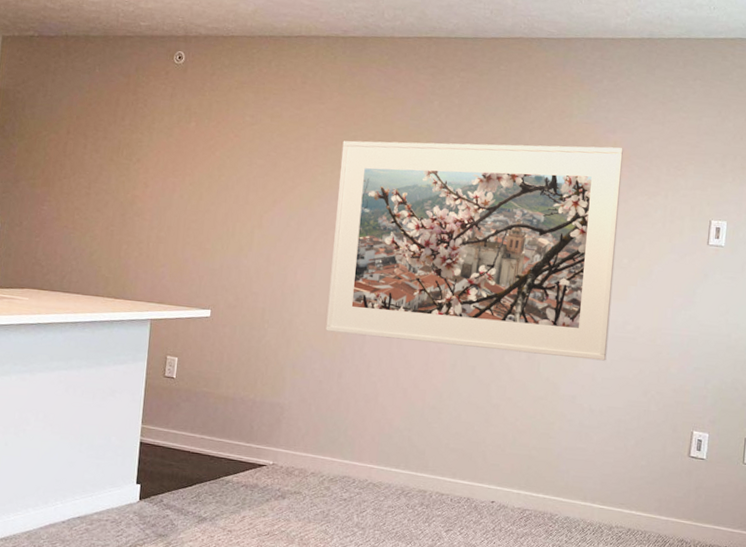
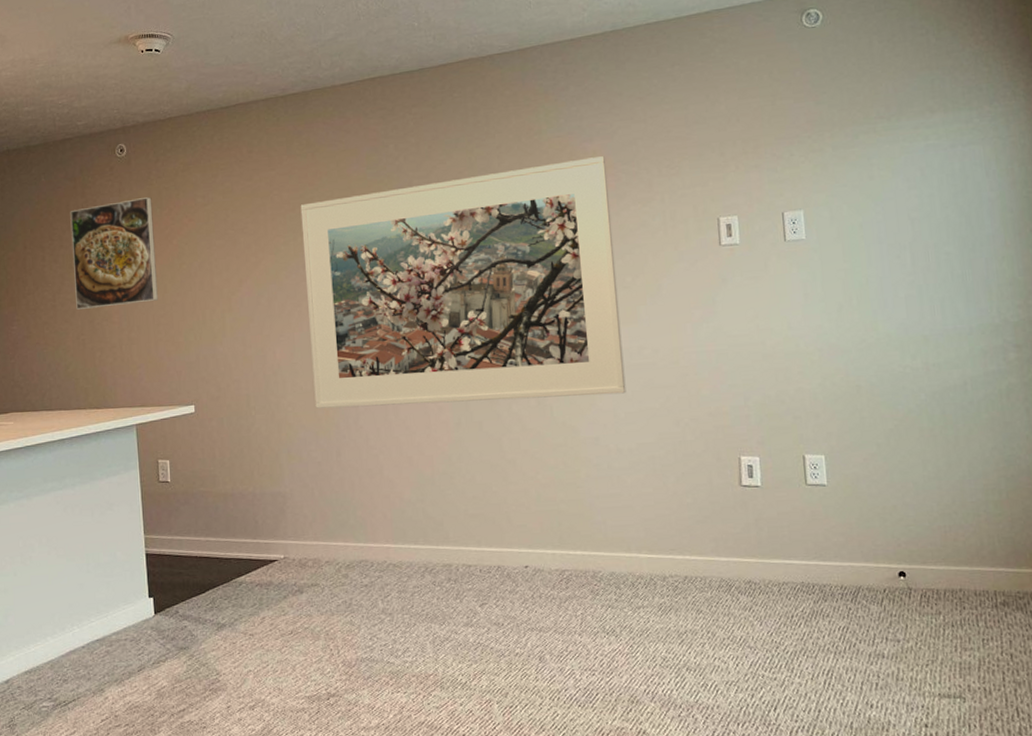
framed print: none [110,105,202,206] -> present [70,197,158,310]

